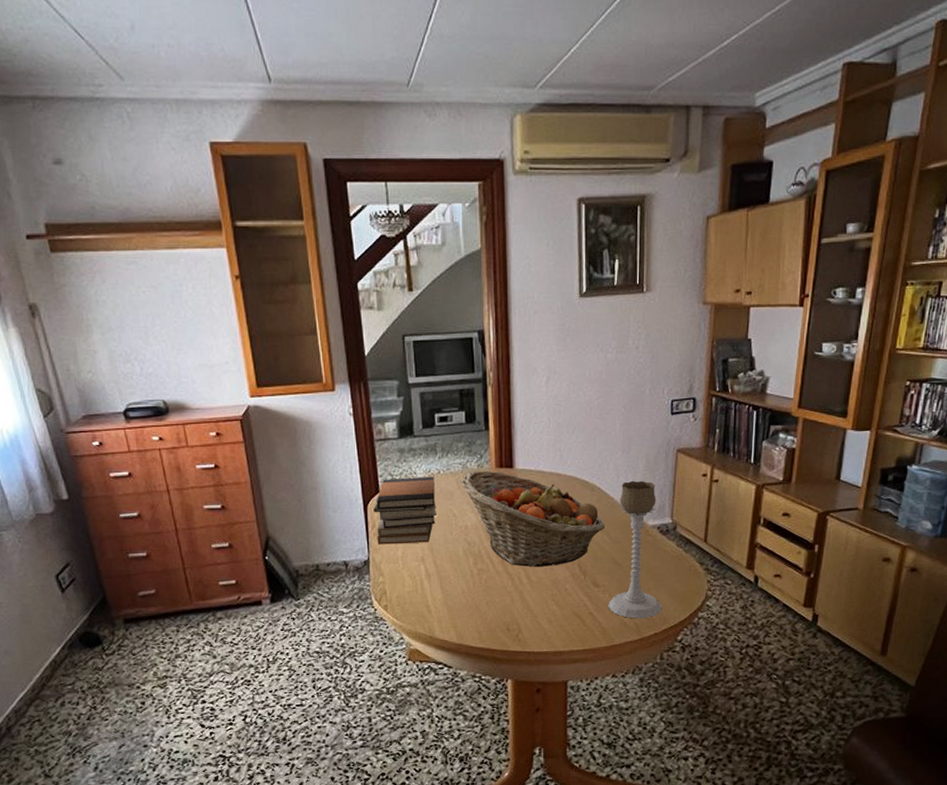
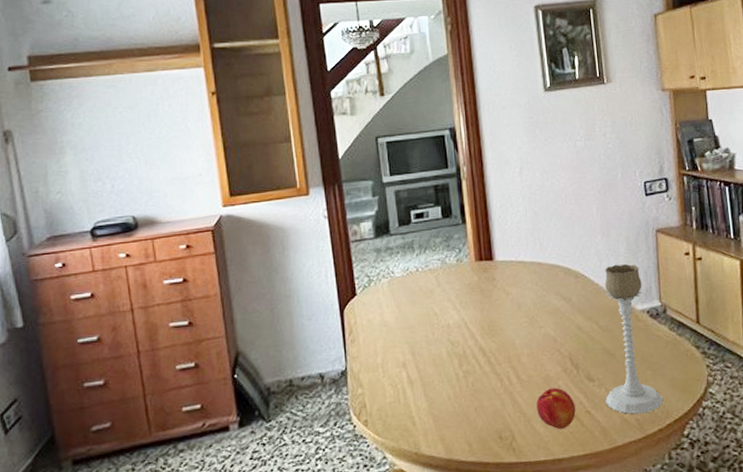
book stack: present [373,476,436,545] -> none [350,274,417,352]
fruit basket: present [460,470,605,568] -> none [440,264,593,365]
peach: none [544,590,579,627] -> present [536,387,576,430]

